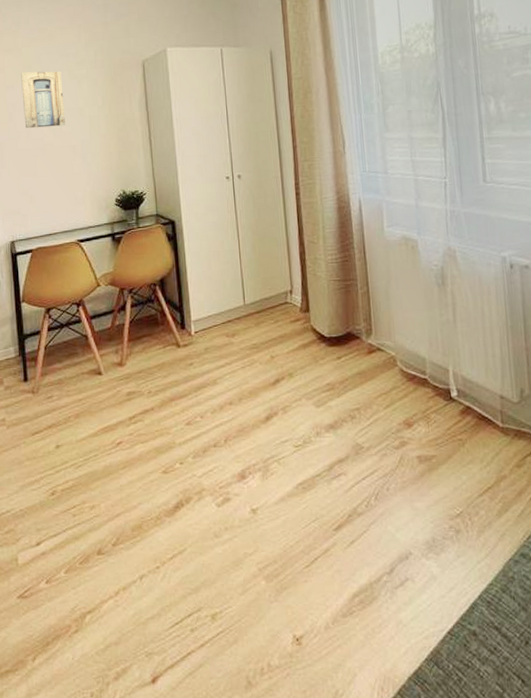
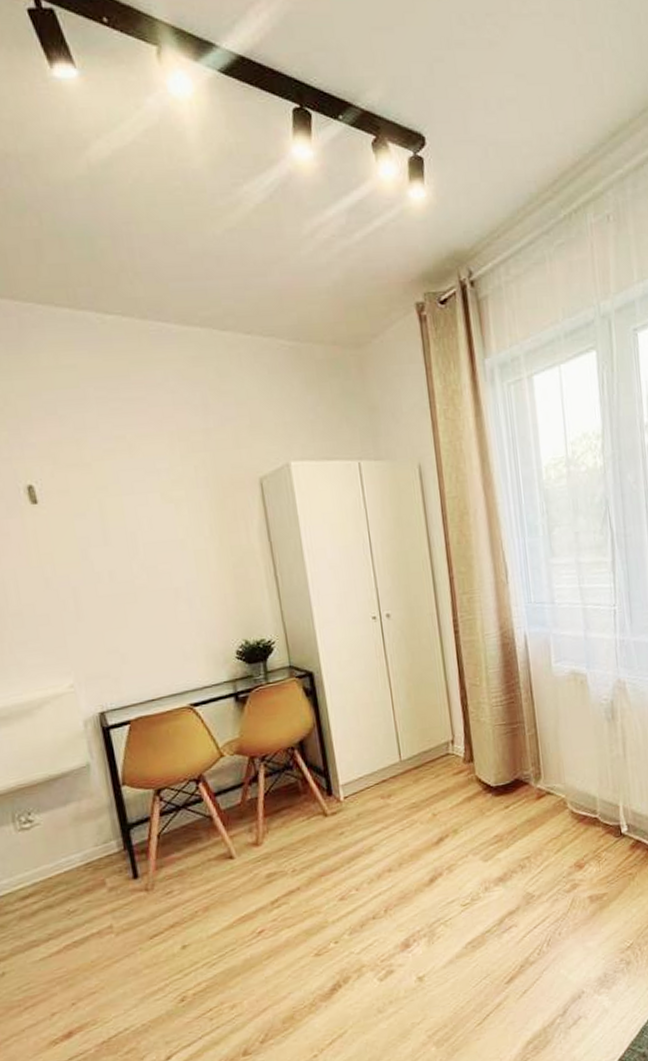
wall art: present [21,71,65,129] -> none [93,492,162,569]

